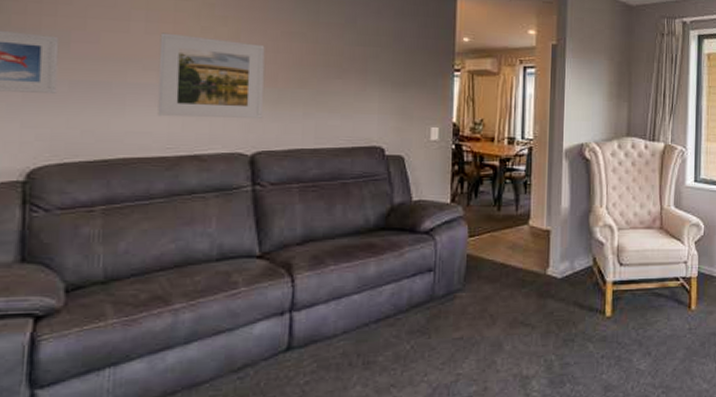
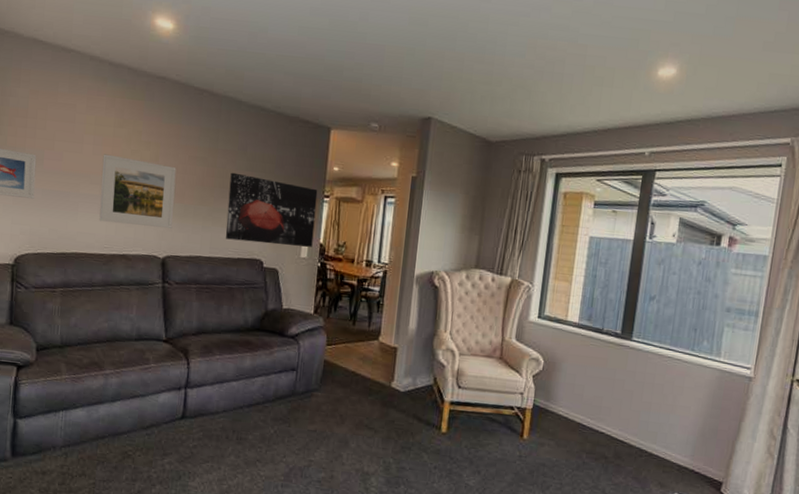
wall art: none [334,48,447,128] -> present [225,172,318,247]

